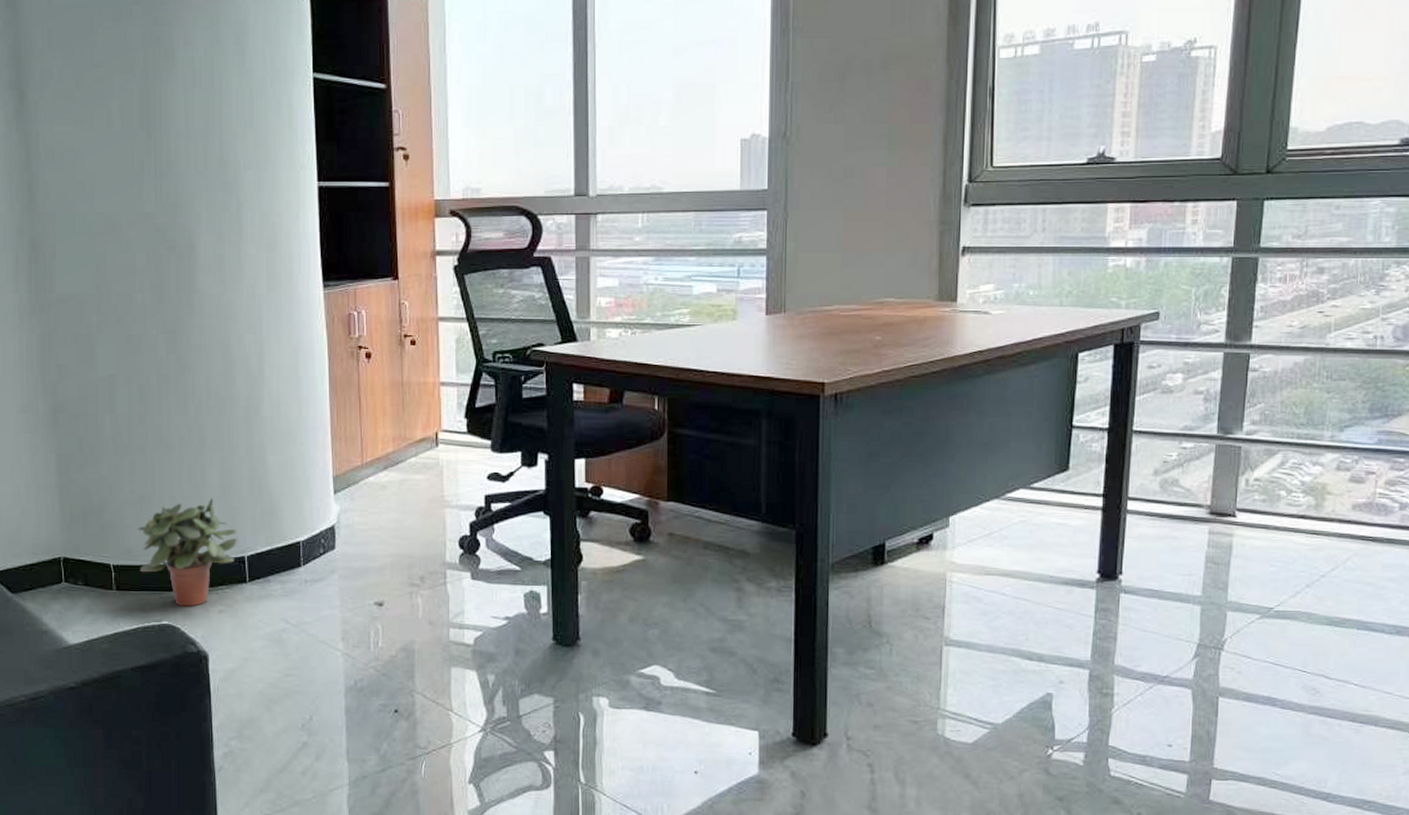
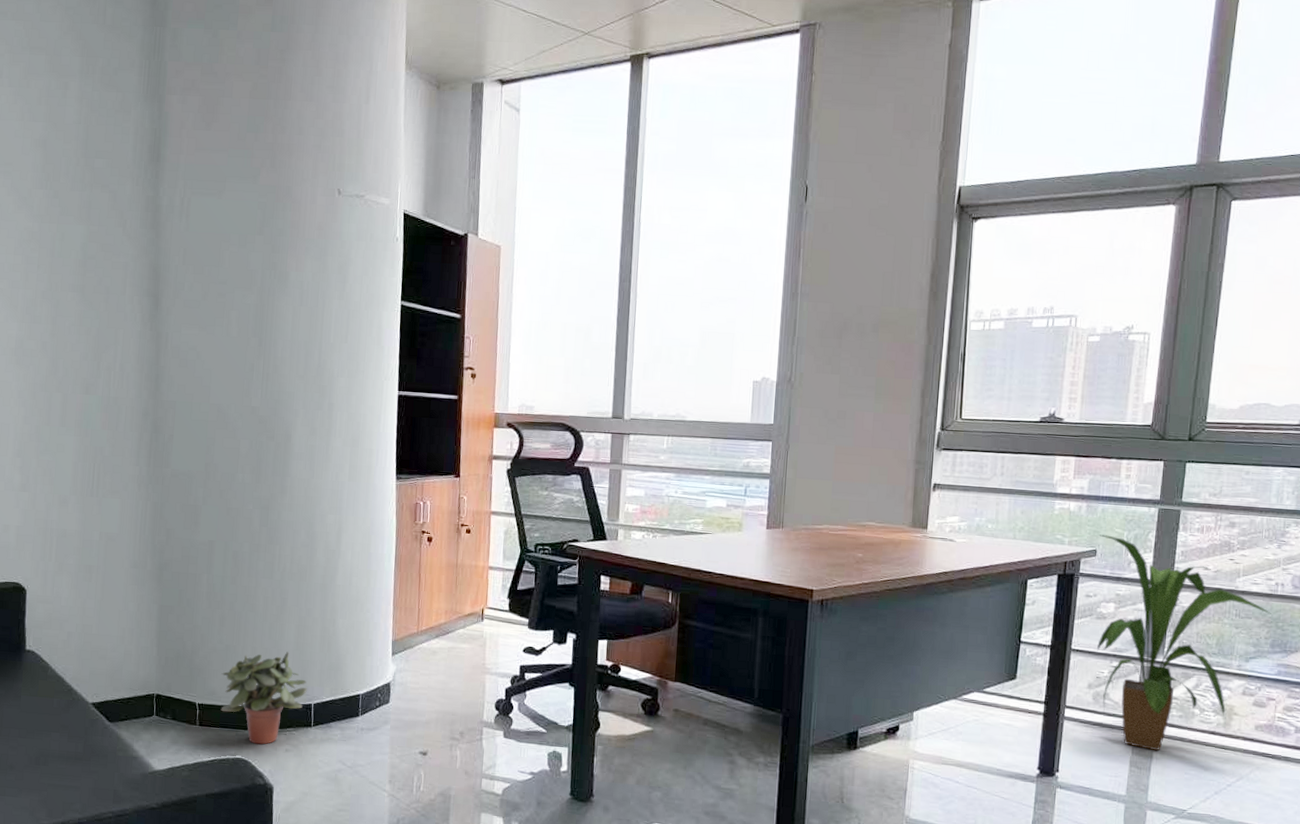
house plant: none [1161,293,1369,543] -> present [1097,534,1271,751]

